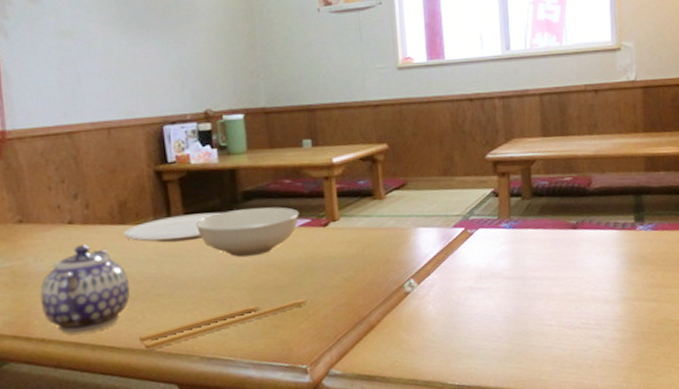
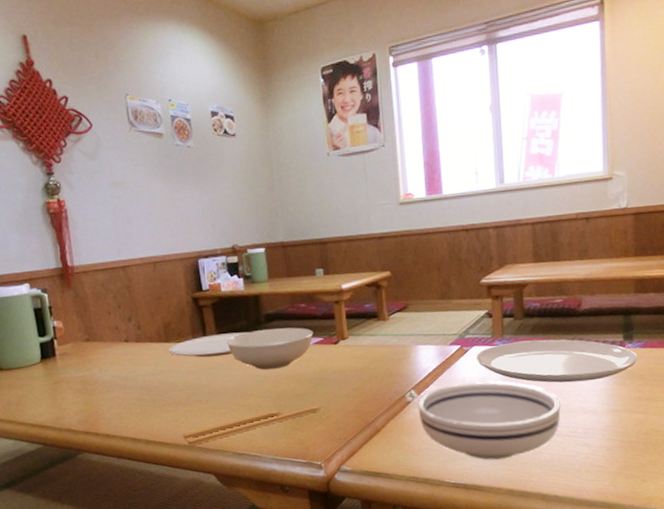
teapot: present [39,244,130,335] -> none [104,358,175,432]
bowl: none [417,268,572,358] -> present [417,381,561,461]
plate: none [482,221,650,269] -> present [476,339,638,383]

